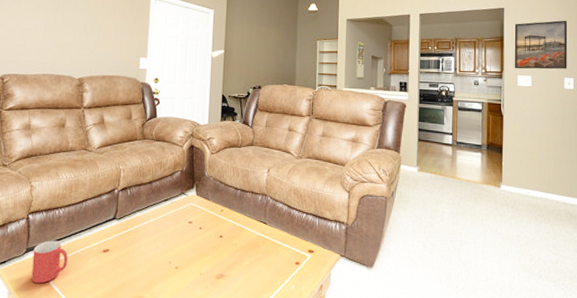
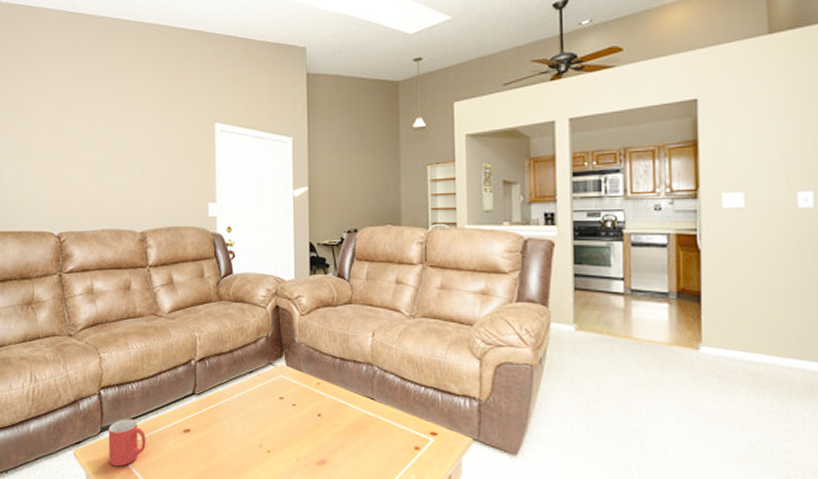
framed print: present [514,20,568,70] -> none [715,107,803,184]

